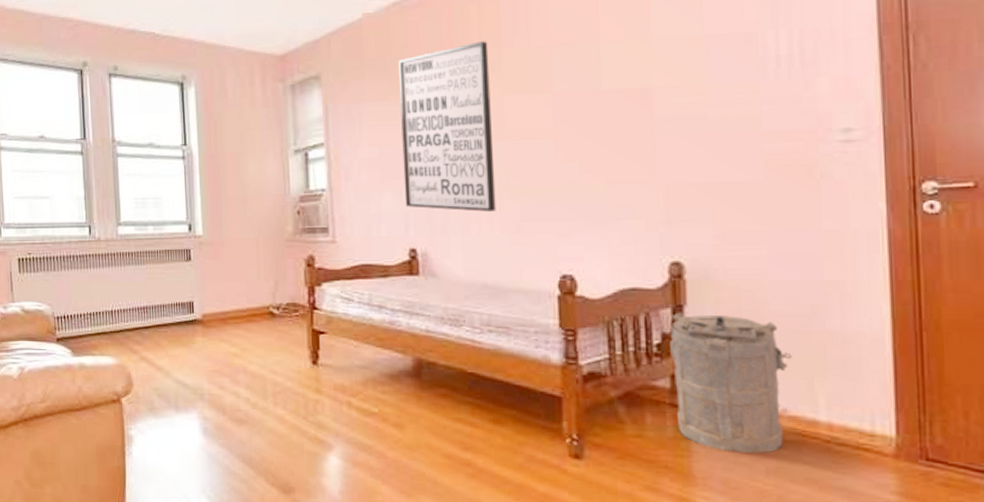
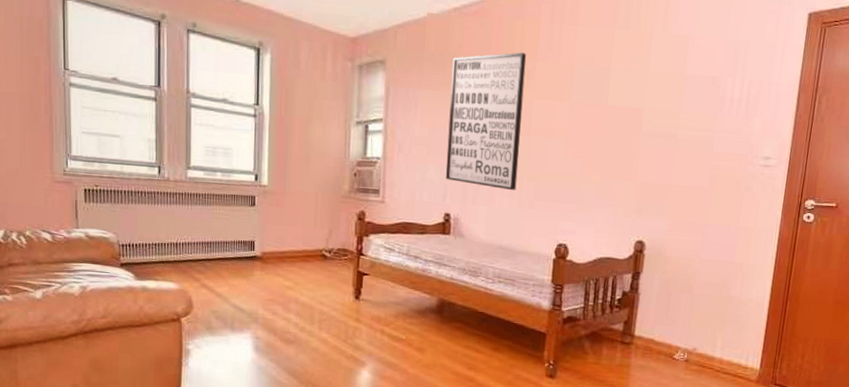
laundry hamper: present [670,312,792,454] -> none [624,277,705,378]

